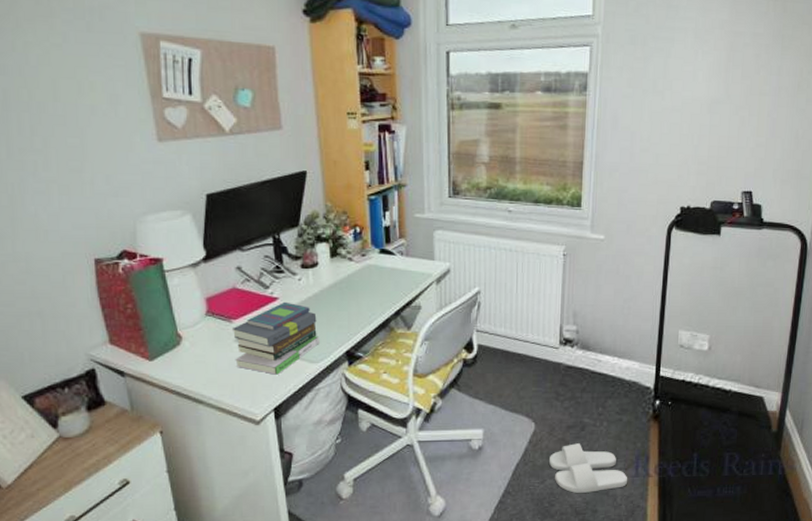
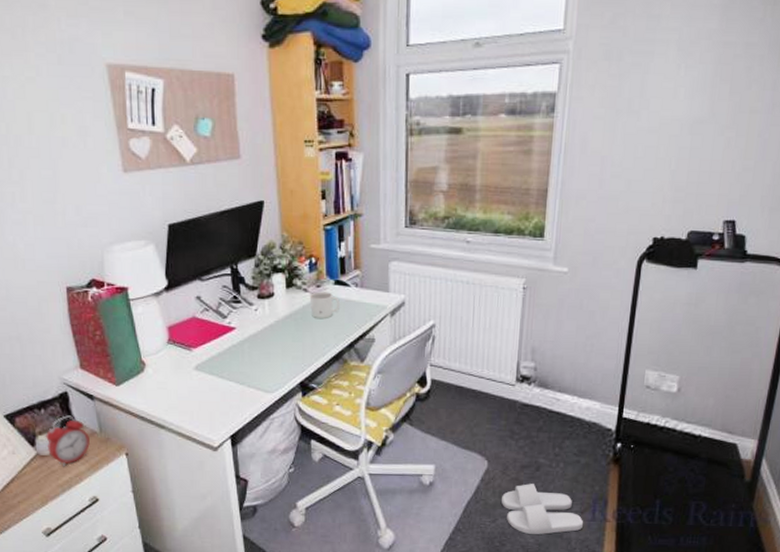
alarm clock: none [70,394,120,449] -> present [46,415,90,467]
books: present [233,301,320,375] -> none [192,331,275,403]
mug: none [354,260,387,288] -> present [309,291,341,320]

